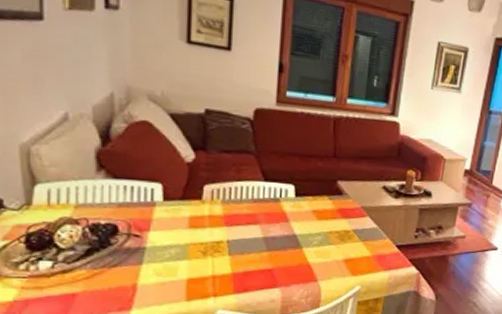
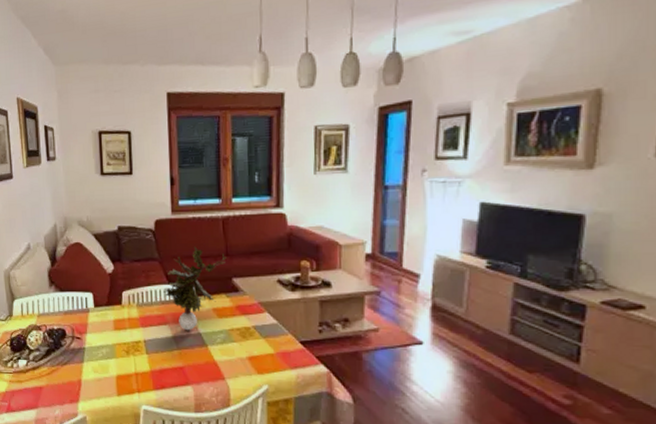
potted plant: none [257,143,334,231] -> present [163,246,227,330]

